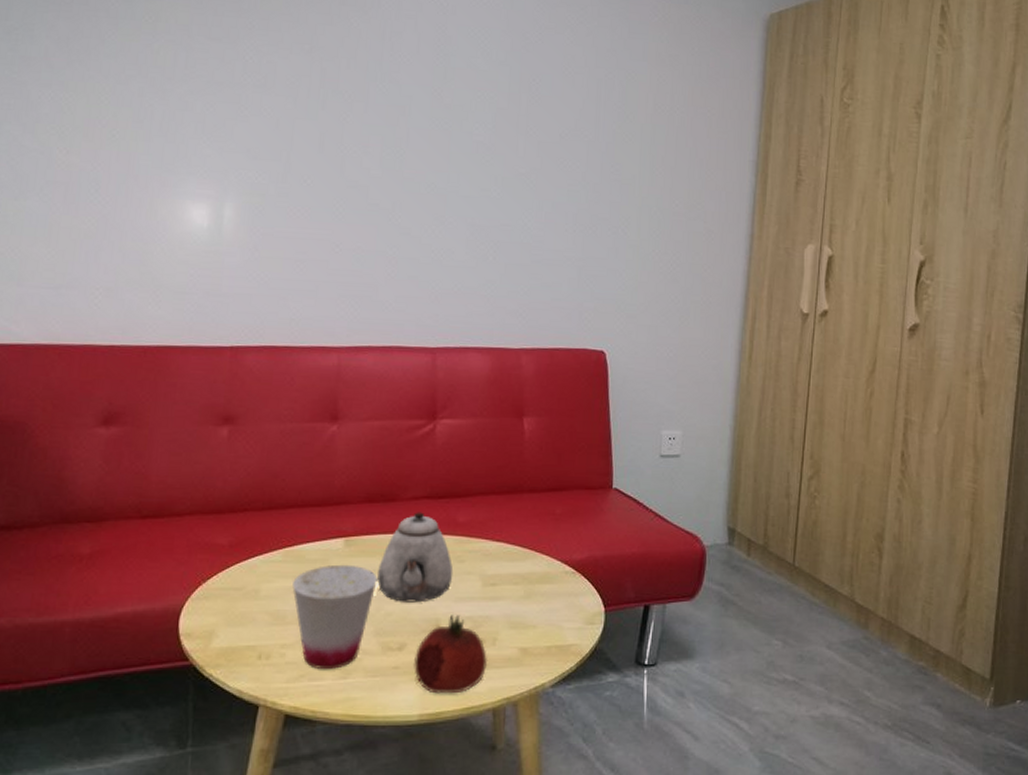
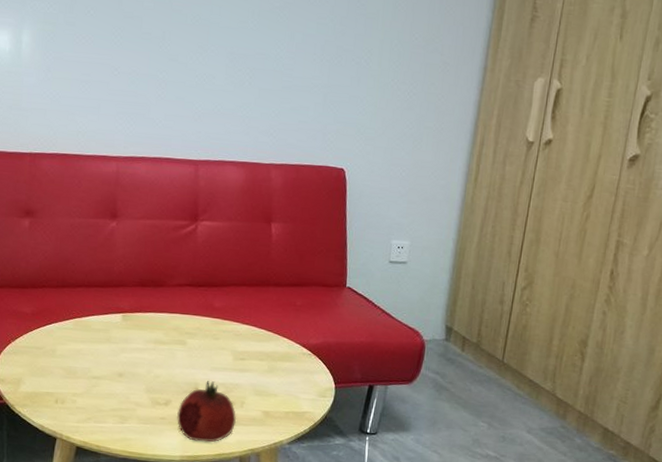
cup: present [292,564,378,669] -> none [81,334,149,416]
teapot: present [377,512,454,603] -> none [148,296,210,369]

